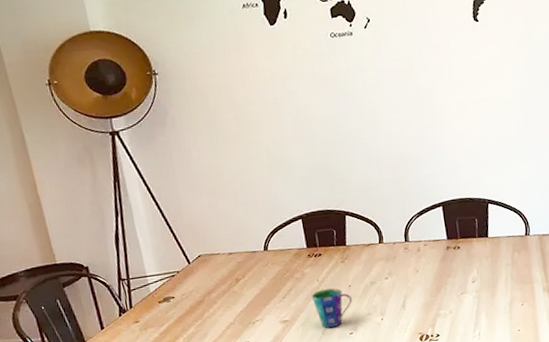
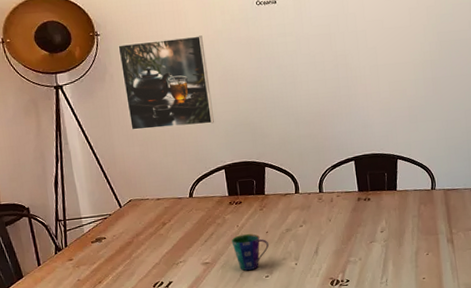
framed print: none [179,72,288,179] -> present [118,35,214,130]

